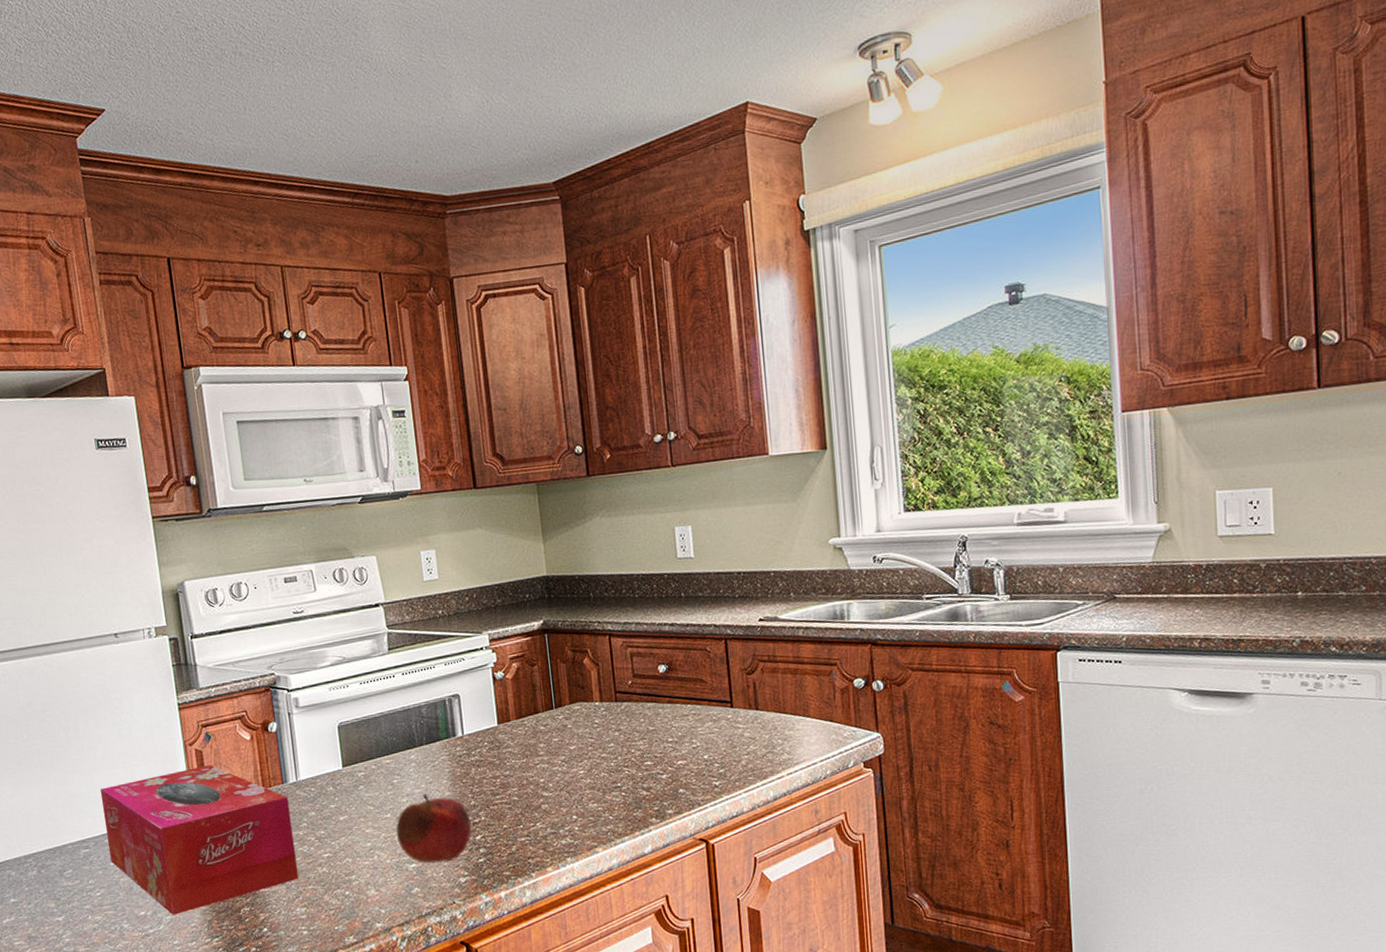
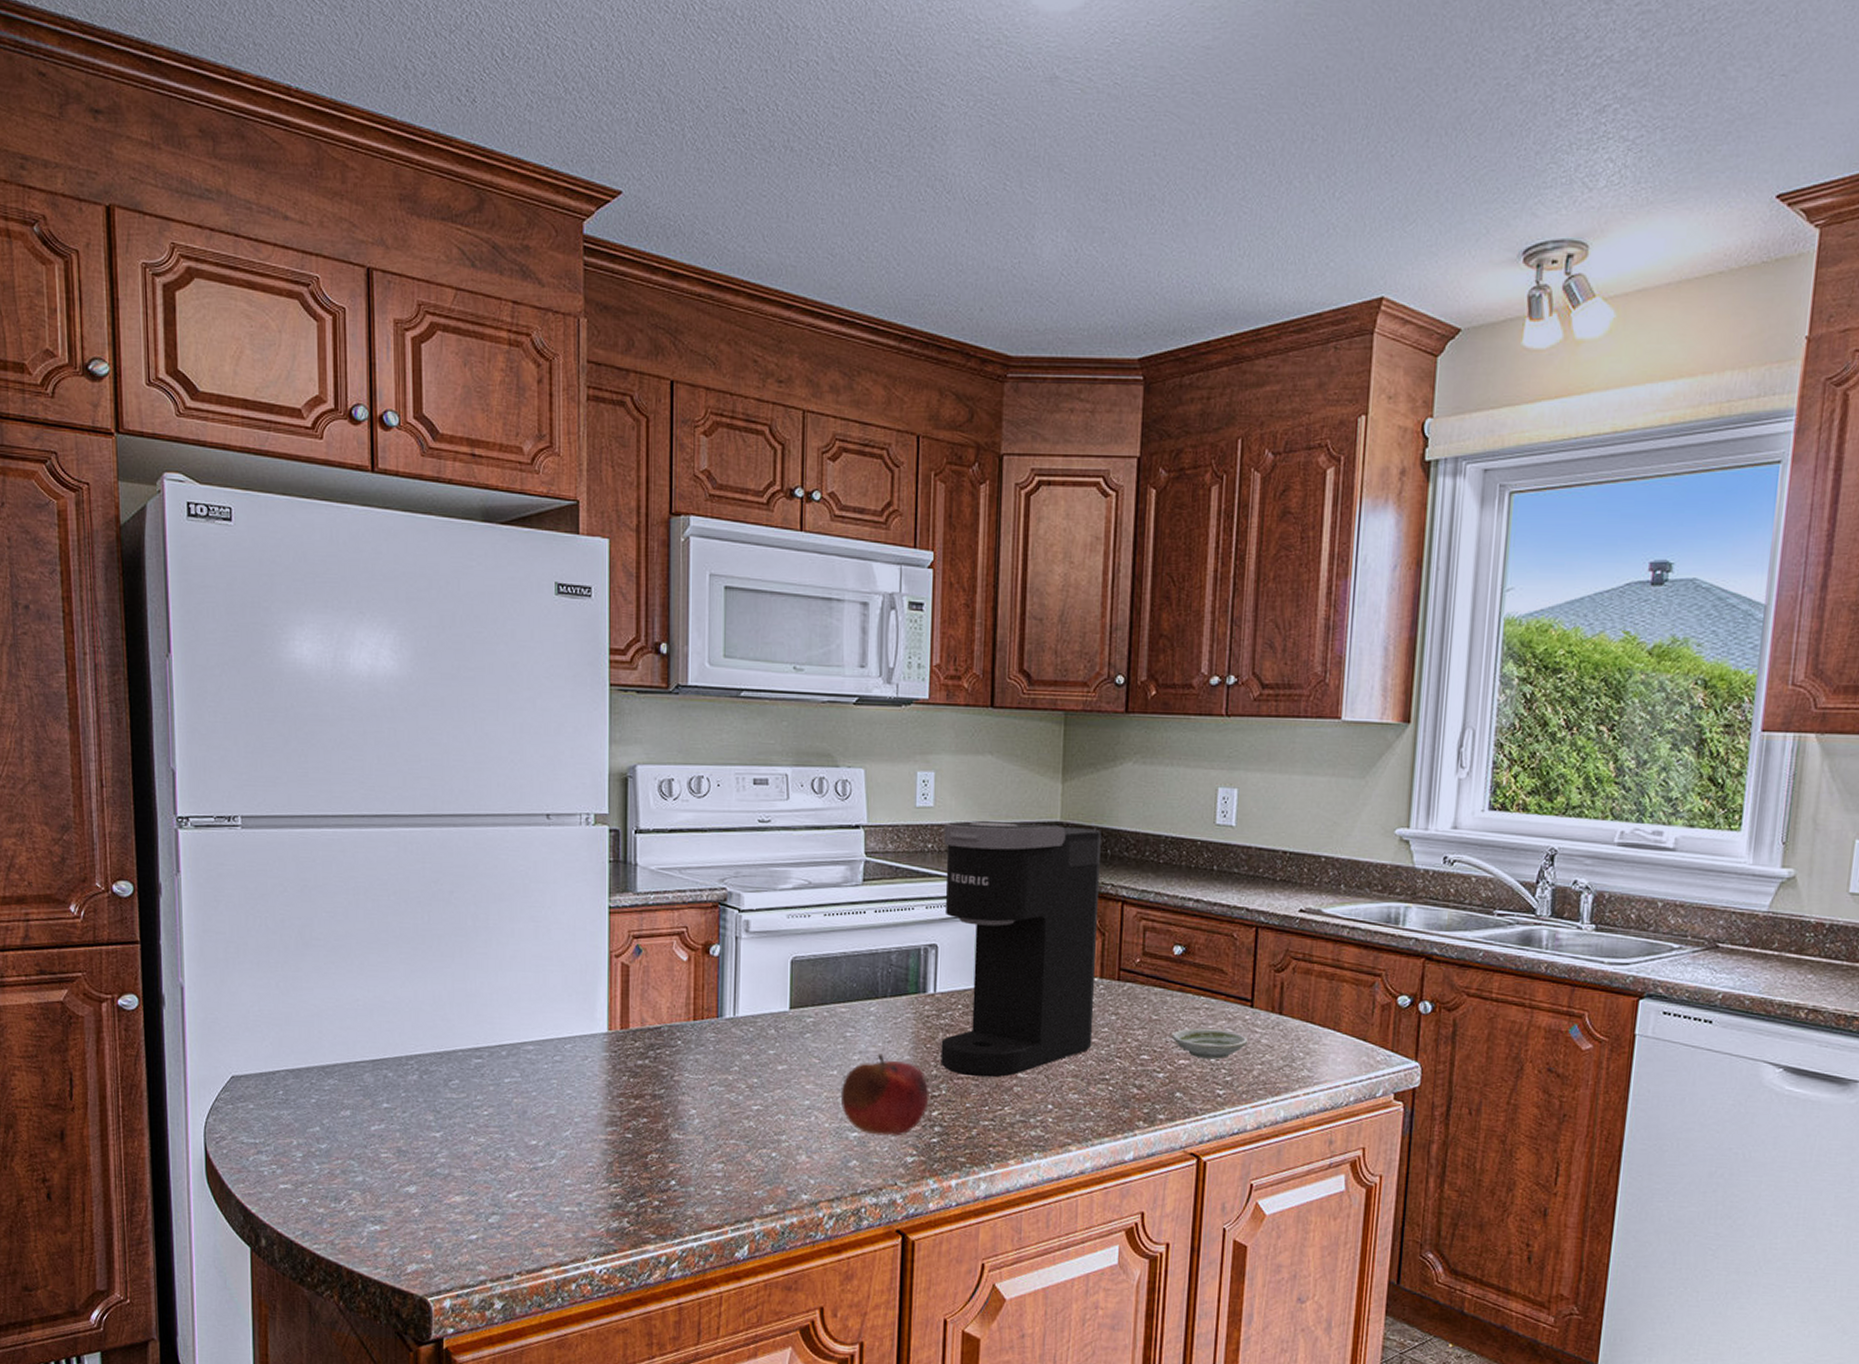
tissue box: present [99,765,298,915] -> none [504,983,721,1150]
coffee maker: none [450,577,602,802] -> present [940,820,1101,1078]
saucer: none [668,730,734,758] -> present [1171,1028,1249,1060]

